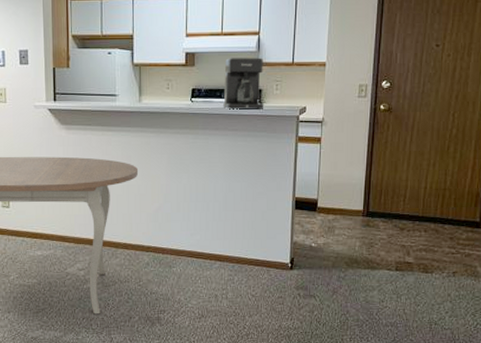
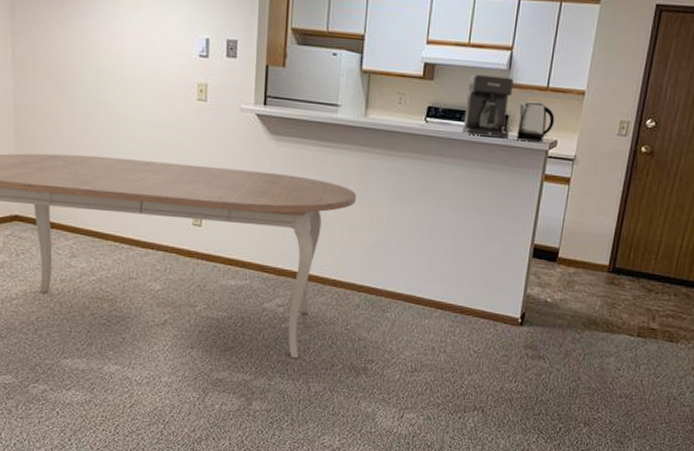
kettle: none [270,76,302,110] -> present [516,101,555,143]

